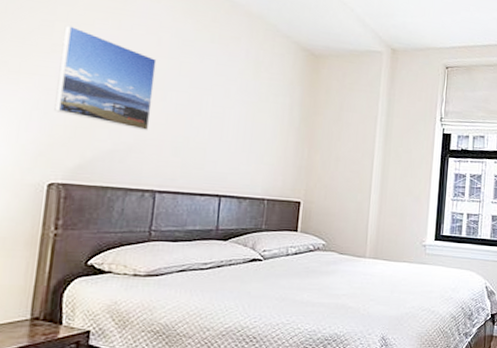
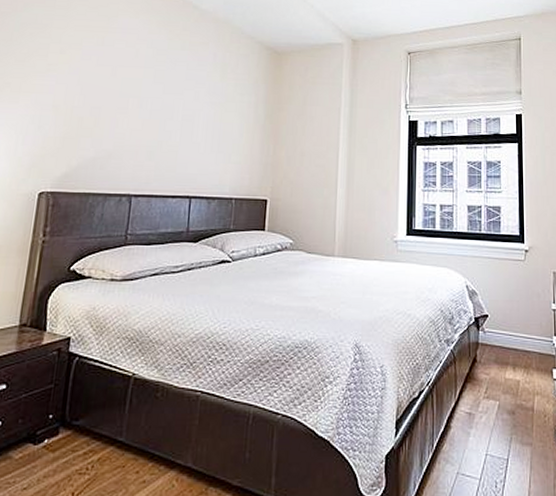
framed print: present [54,24,157,131] -> none [47,45,134,138]

